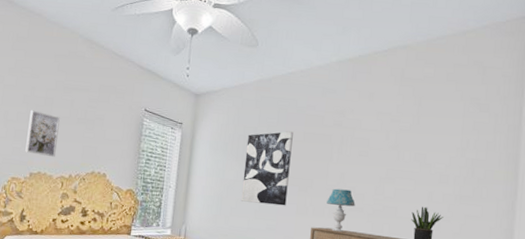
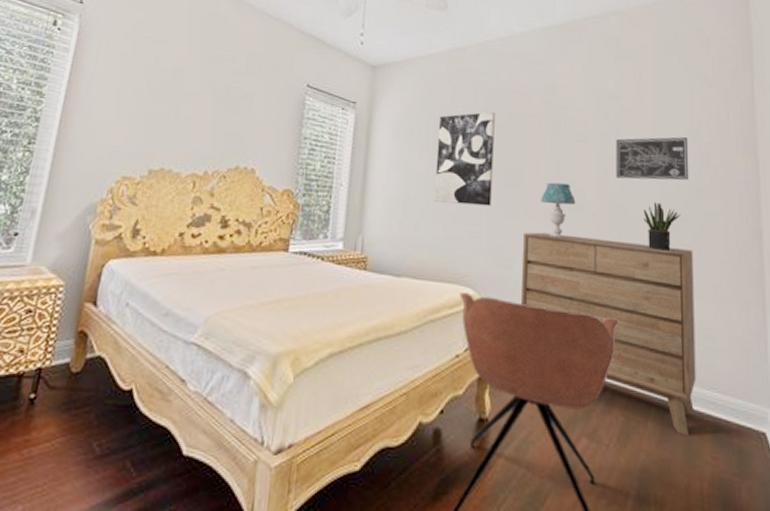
wall art: present [25,110,60,158] -> none [143,86,193,149]
wall art: none [391,153,457,189] -> present [616,137,689,181]

